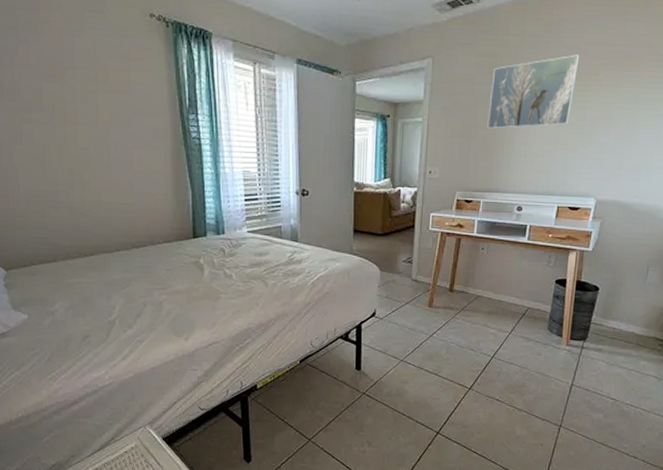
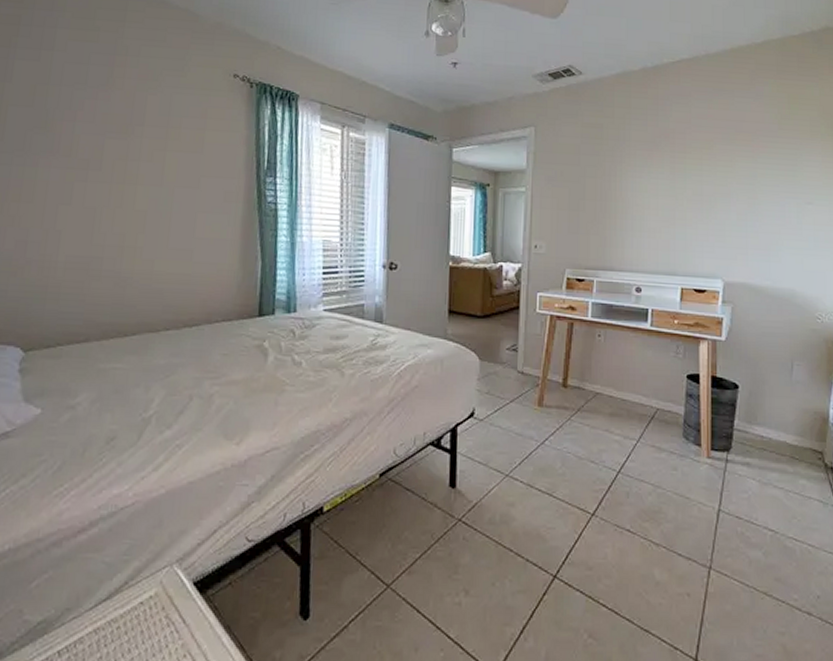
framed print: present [487,54,580,129] -> none [597,128,690,202]

